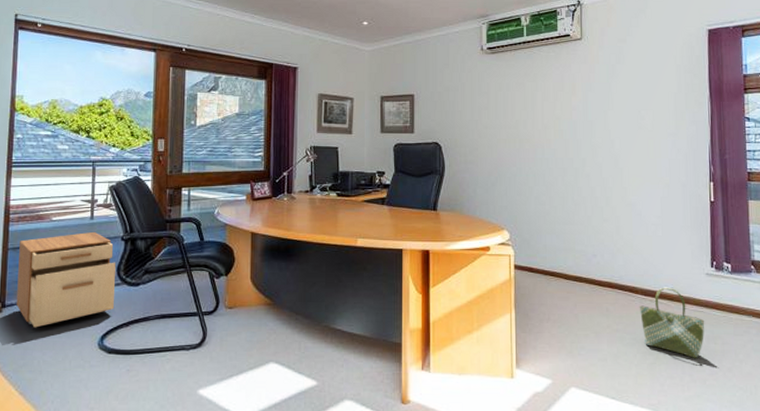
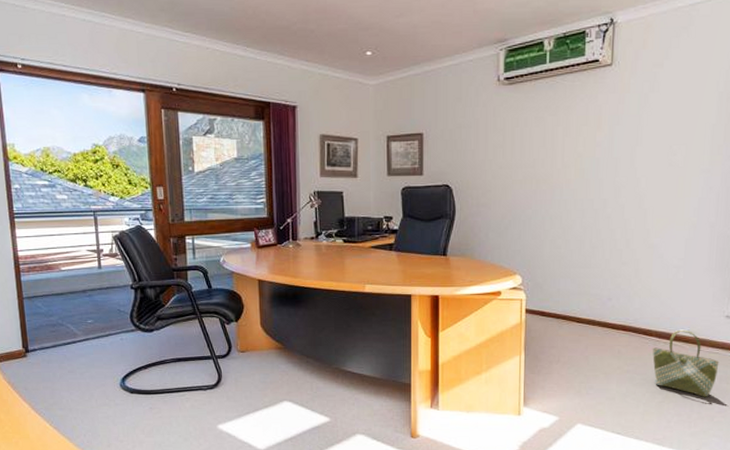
filing cabinet: present [16,231,116,328] -> none [33,280,131,371]

